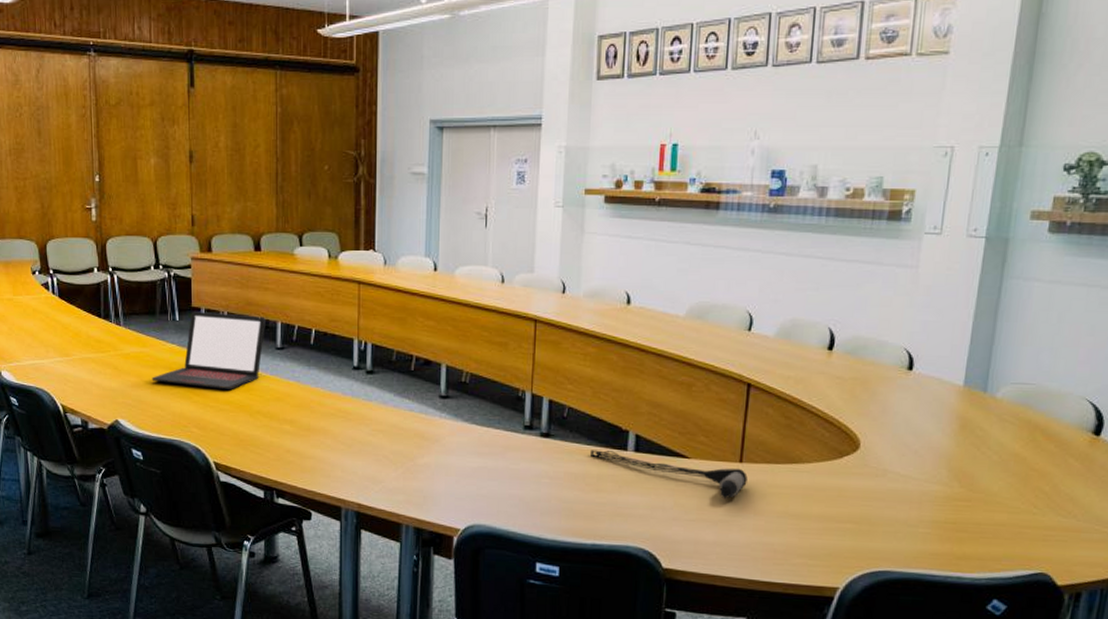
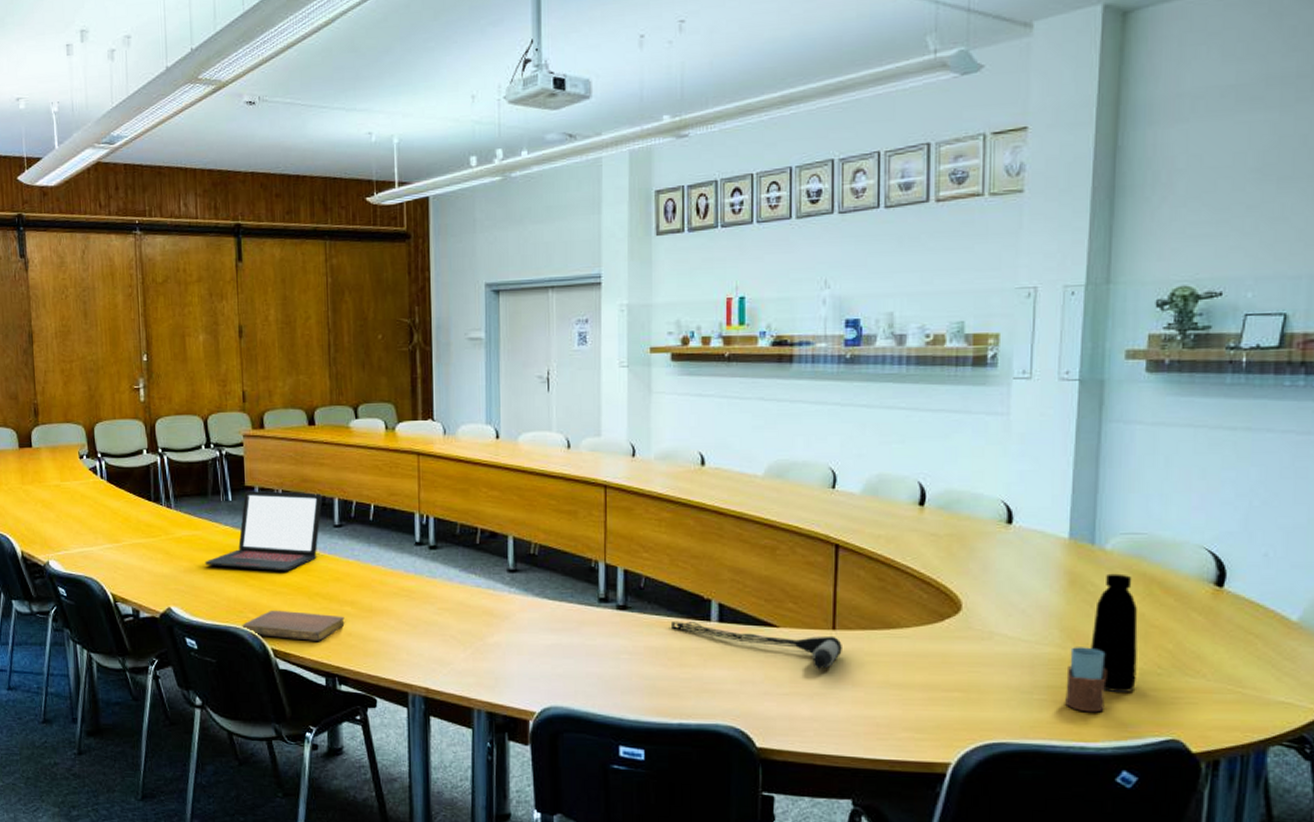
notebook: none [186,425,284,456] -> present [242,610,345,641]
drinking glass: none [947,486,988,547] -> present [1065,647,1107,713]
bottle: none [974,420,1020,529] -> present [1091,573,1138,692]

